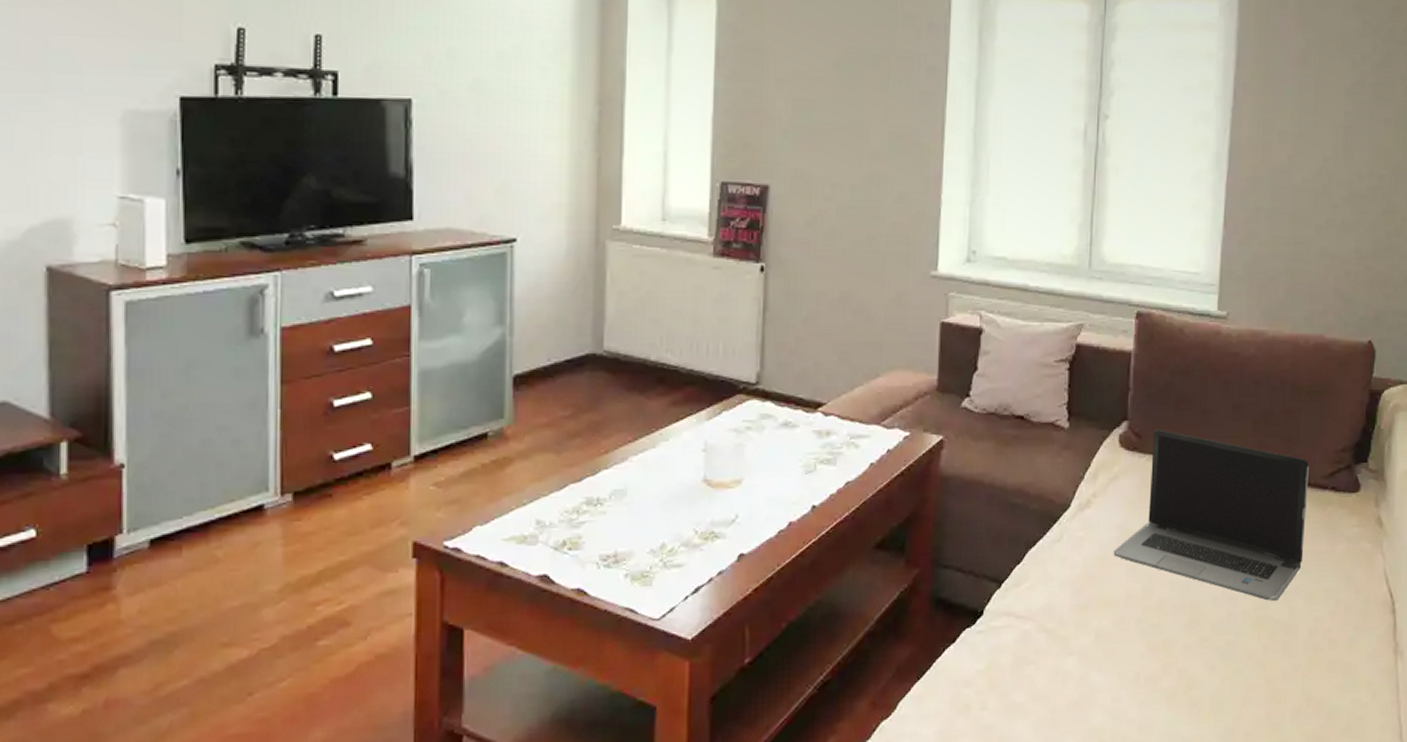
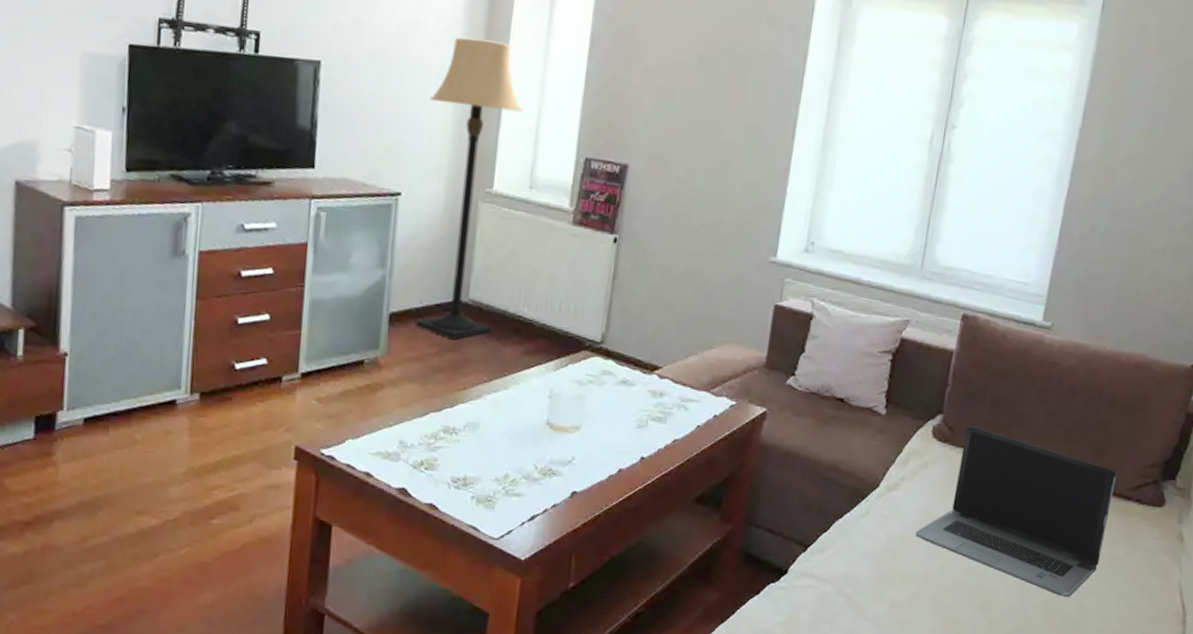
lamp: none [542,61,649,397] -> present [414,37,524,339]

